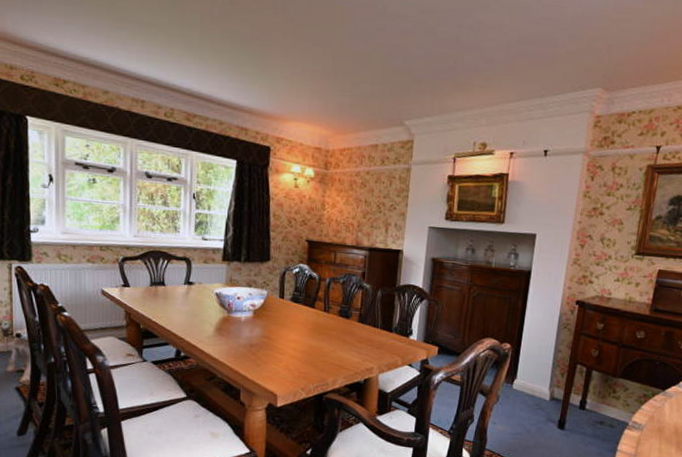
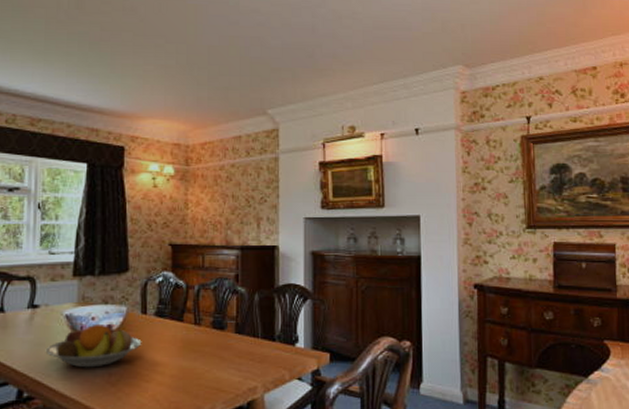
fruit bowl: none [199,302,279,339] -> present [45,323,142,368]

